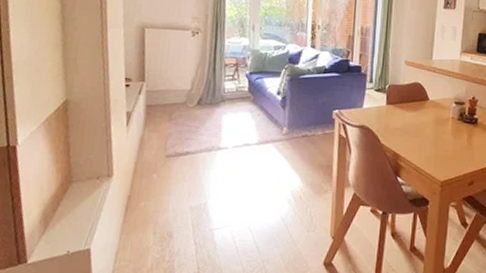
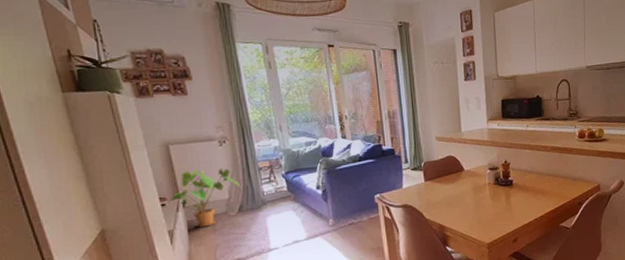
house plant: none [132,56,204,114] -> present [167,168,241,228]

